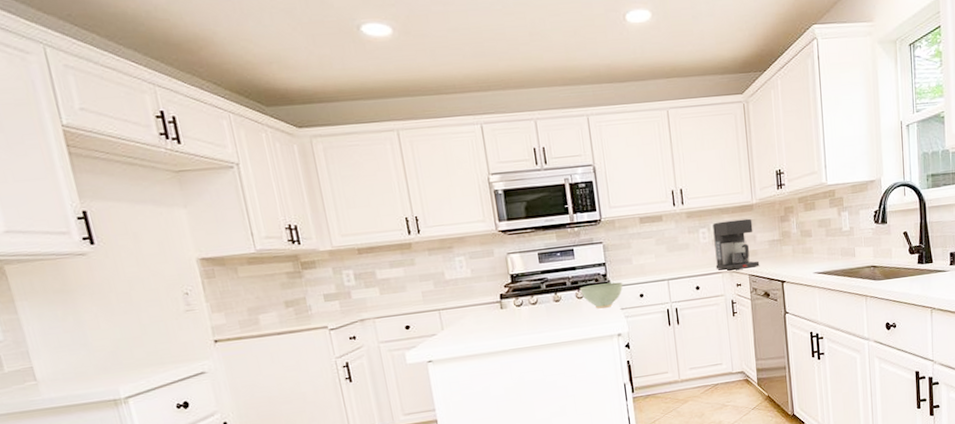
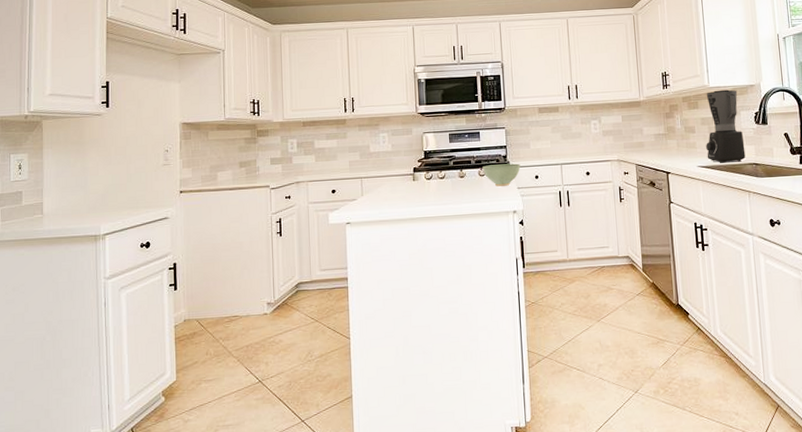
coffee maker: present [712,218,760,271] -> none [603,113,646,159]
blender: none [823,186,864,268] -> present [706,89,746,163]

